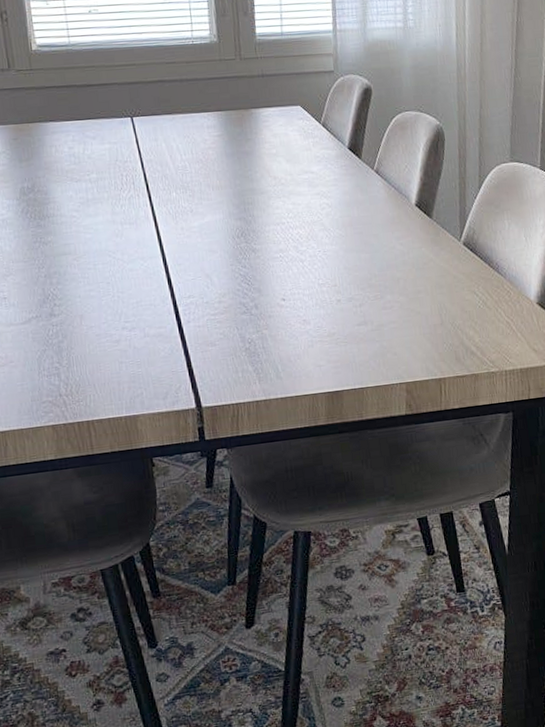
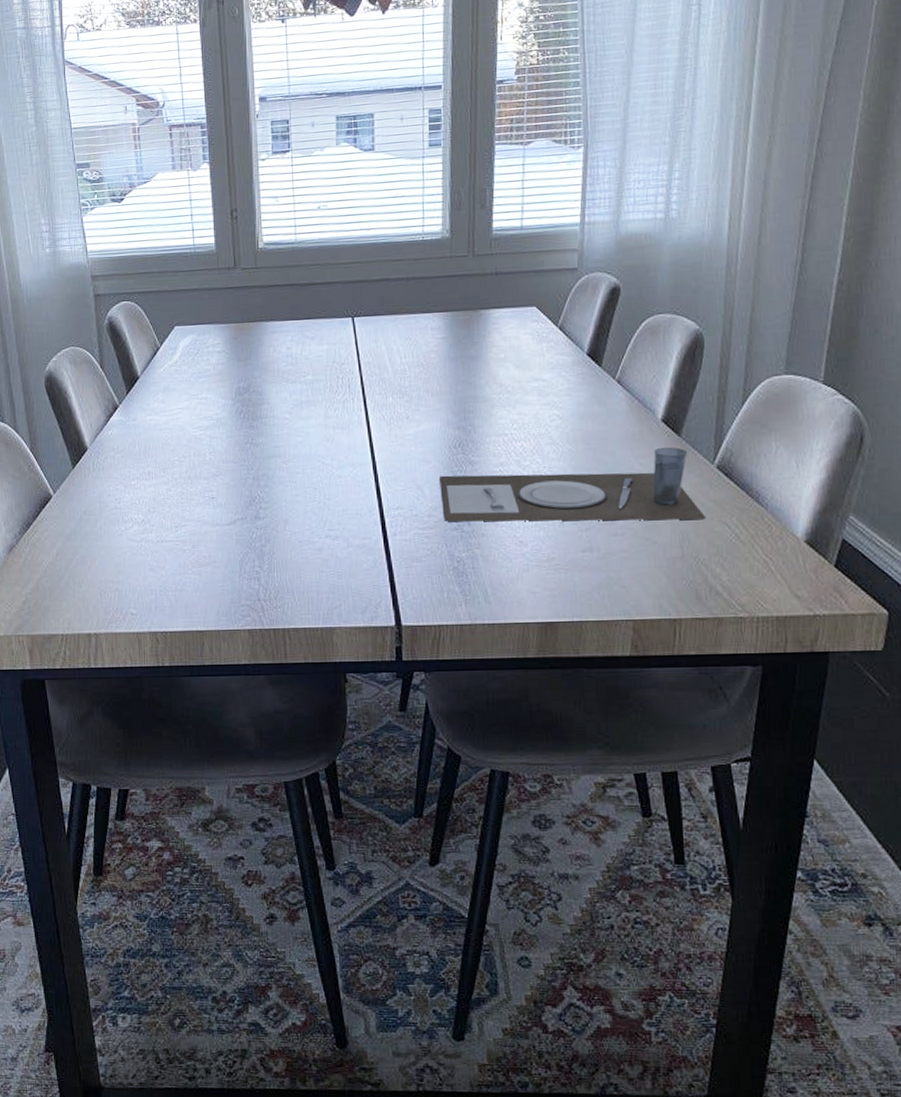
place setting: none [226,228,459,307] -> present [440,447,707,522]

